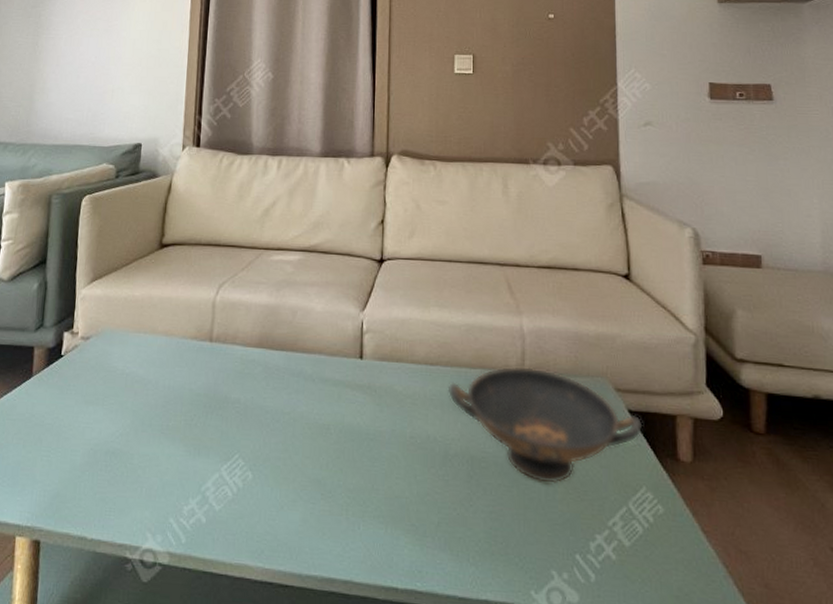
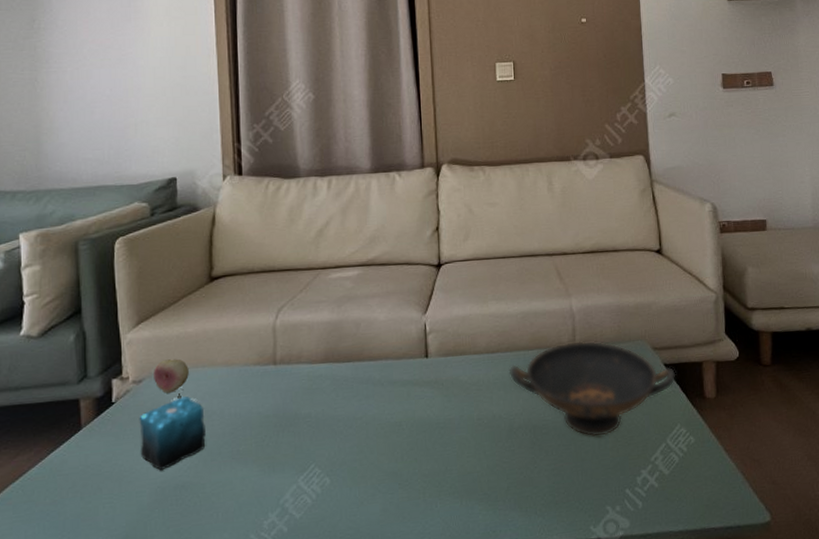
candle: none [79,355,141,433] -> present [139,392,206,471]
fruit: none [100,320,132,355] -> present [153,358,189,394]

